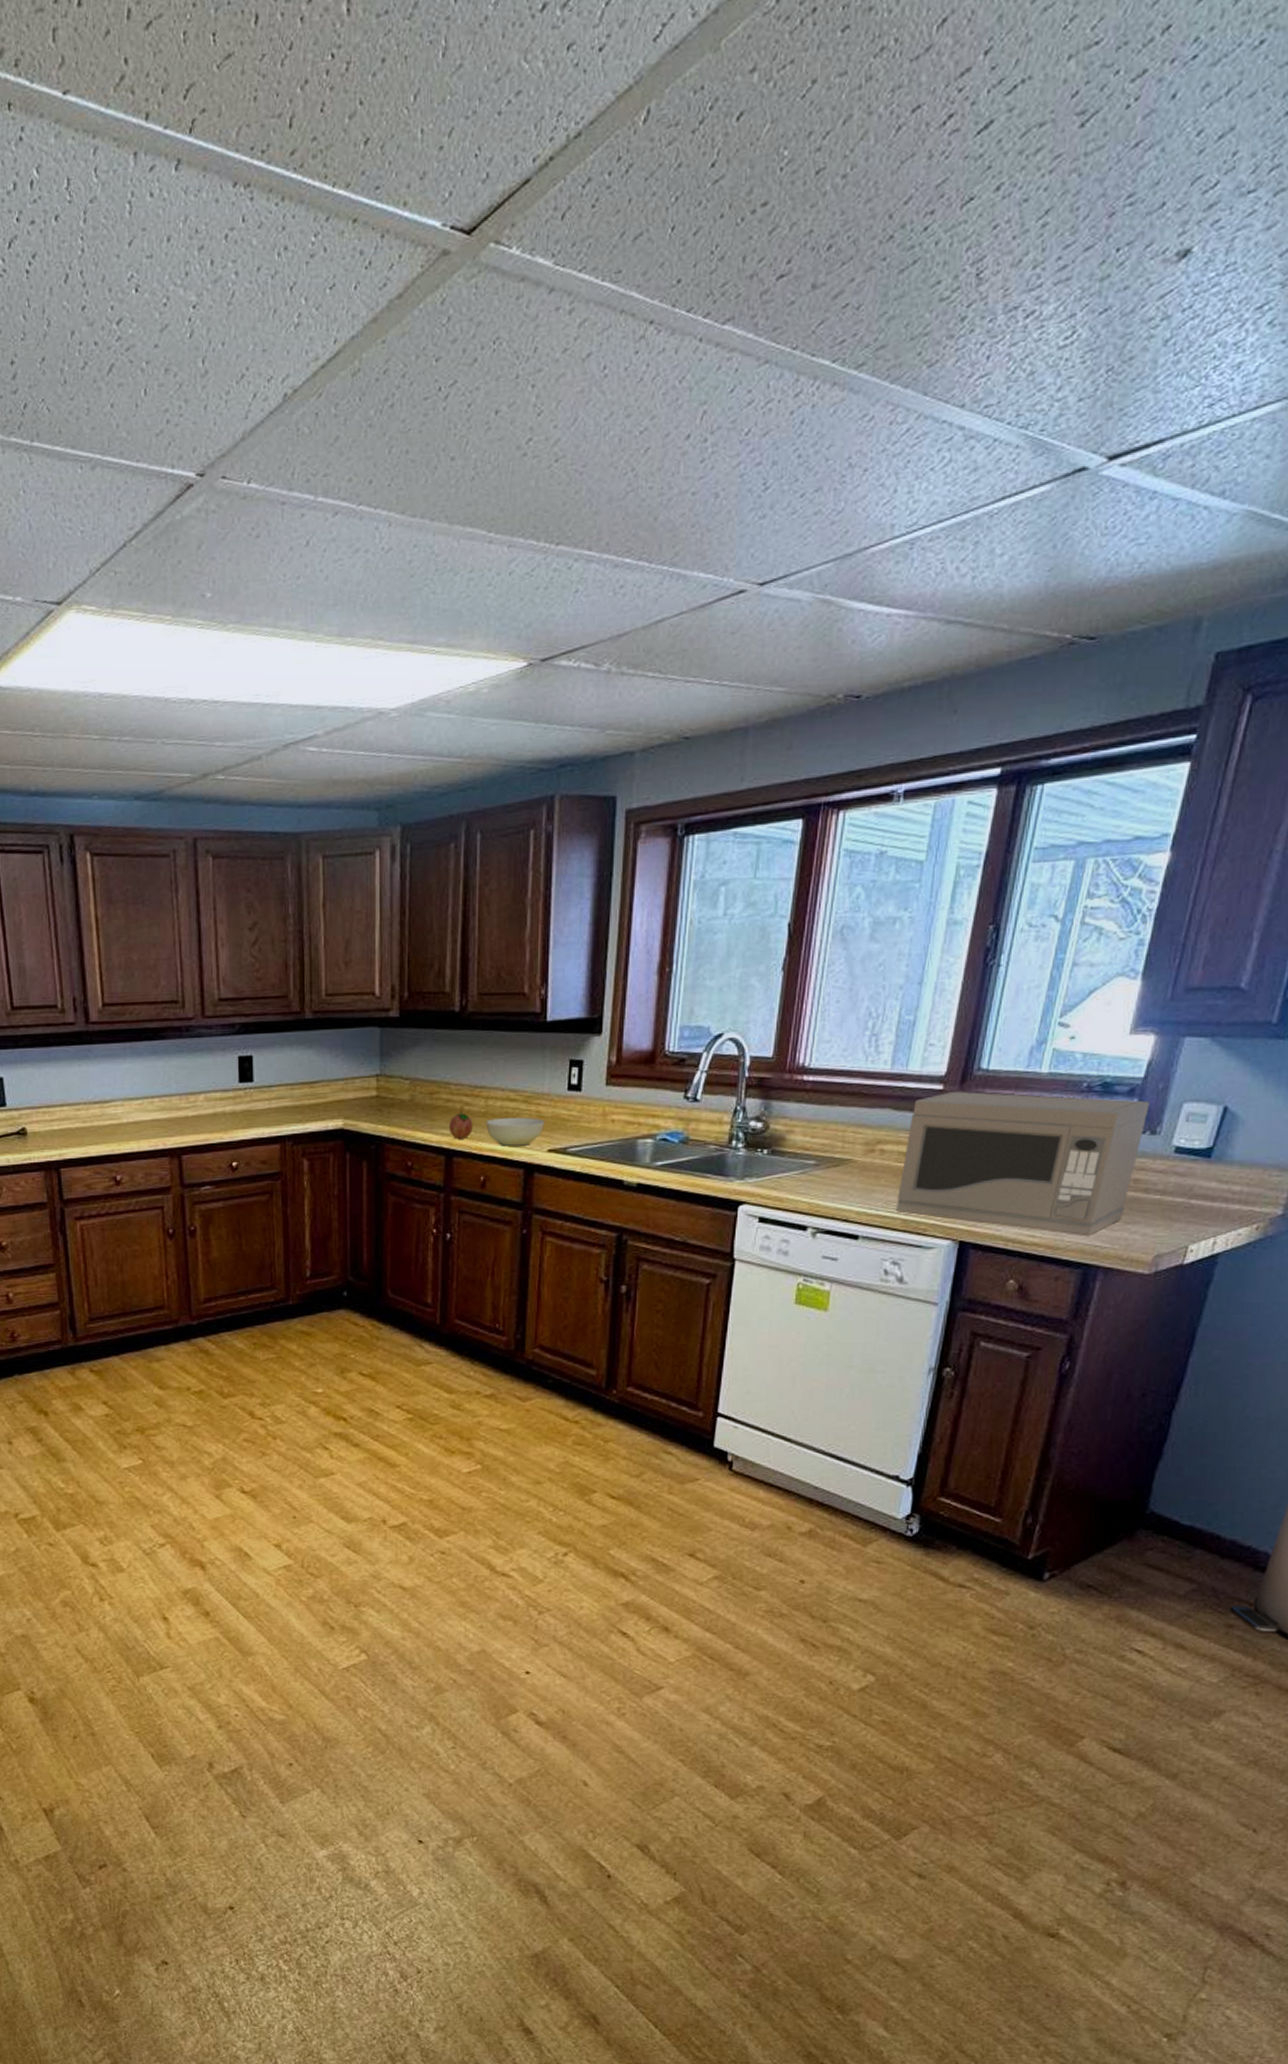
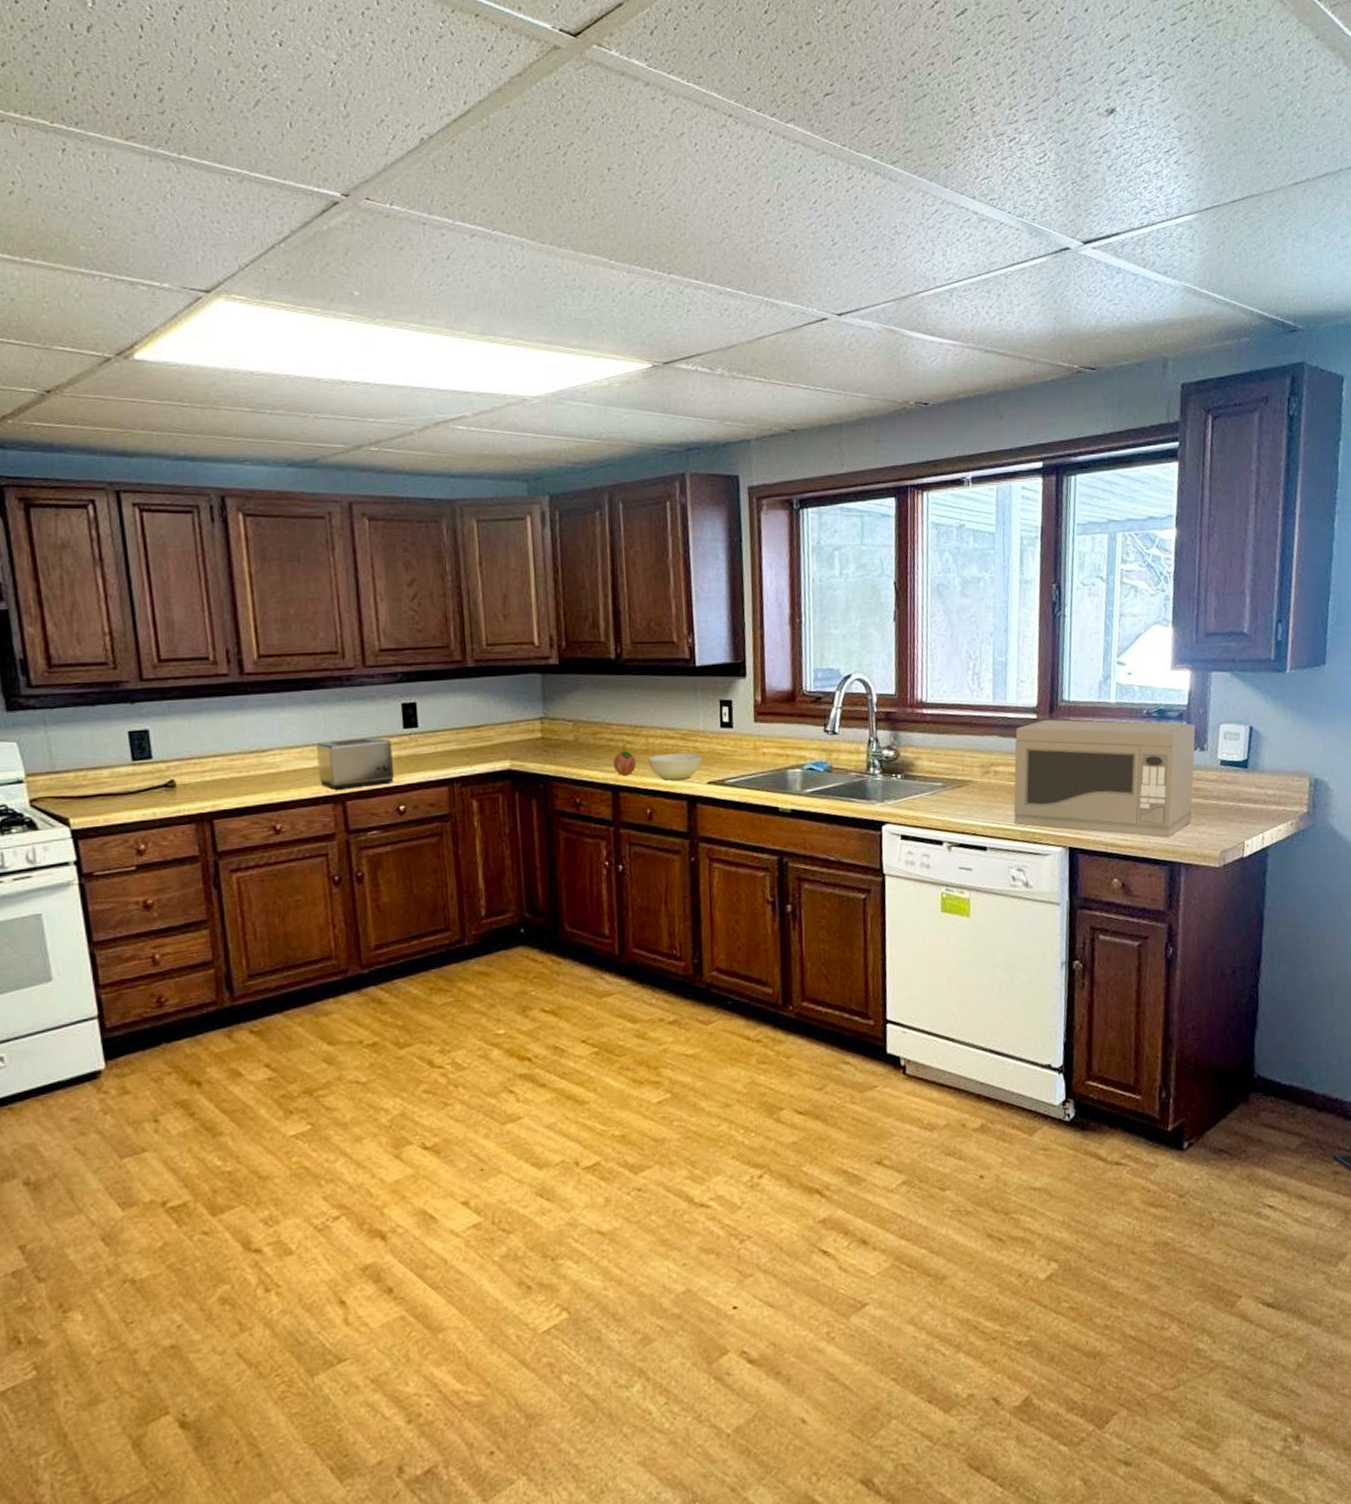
toaster: none [155,1090,229,1143] -> present [316,737,395,790]

